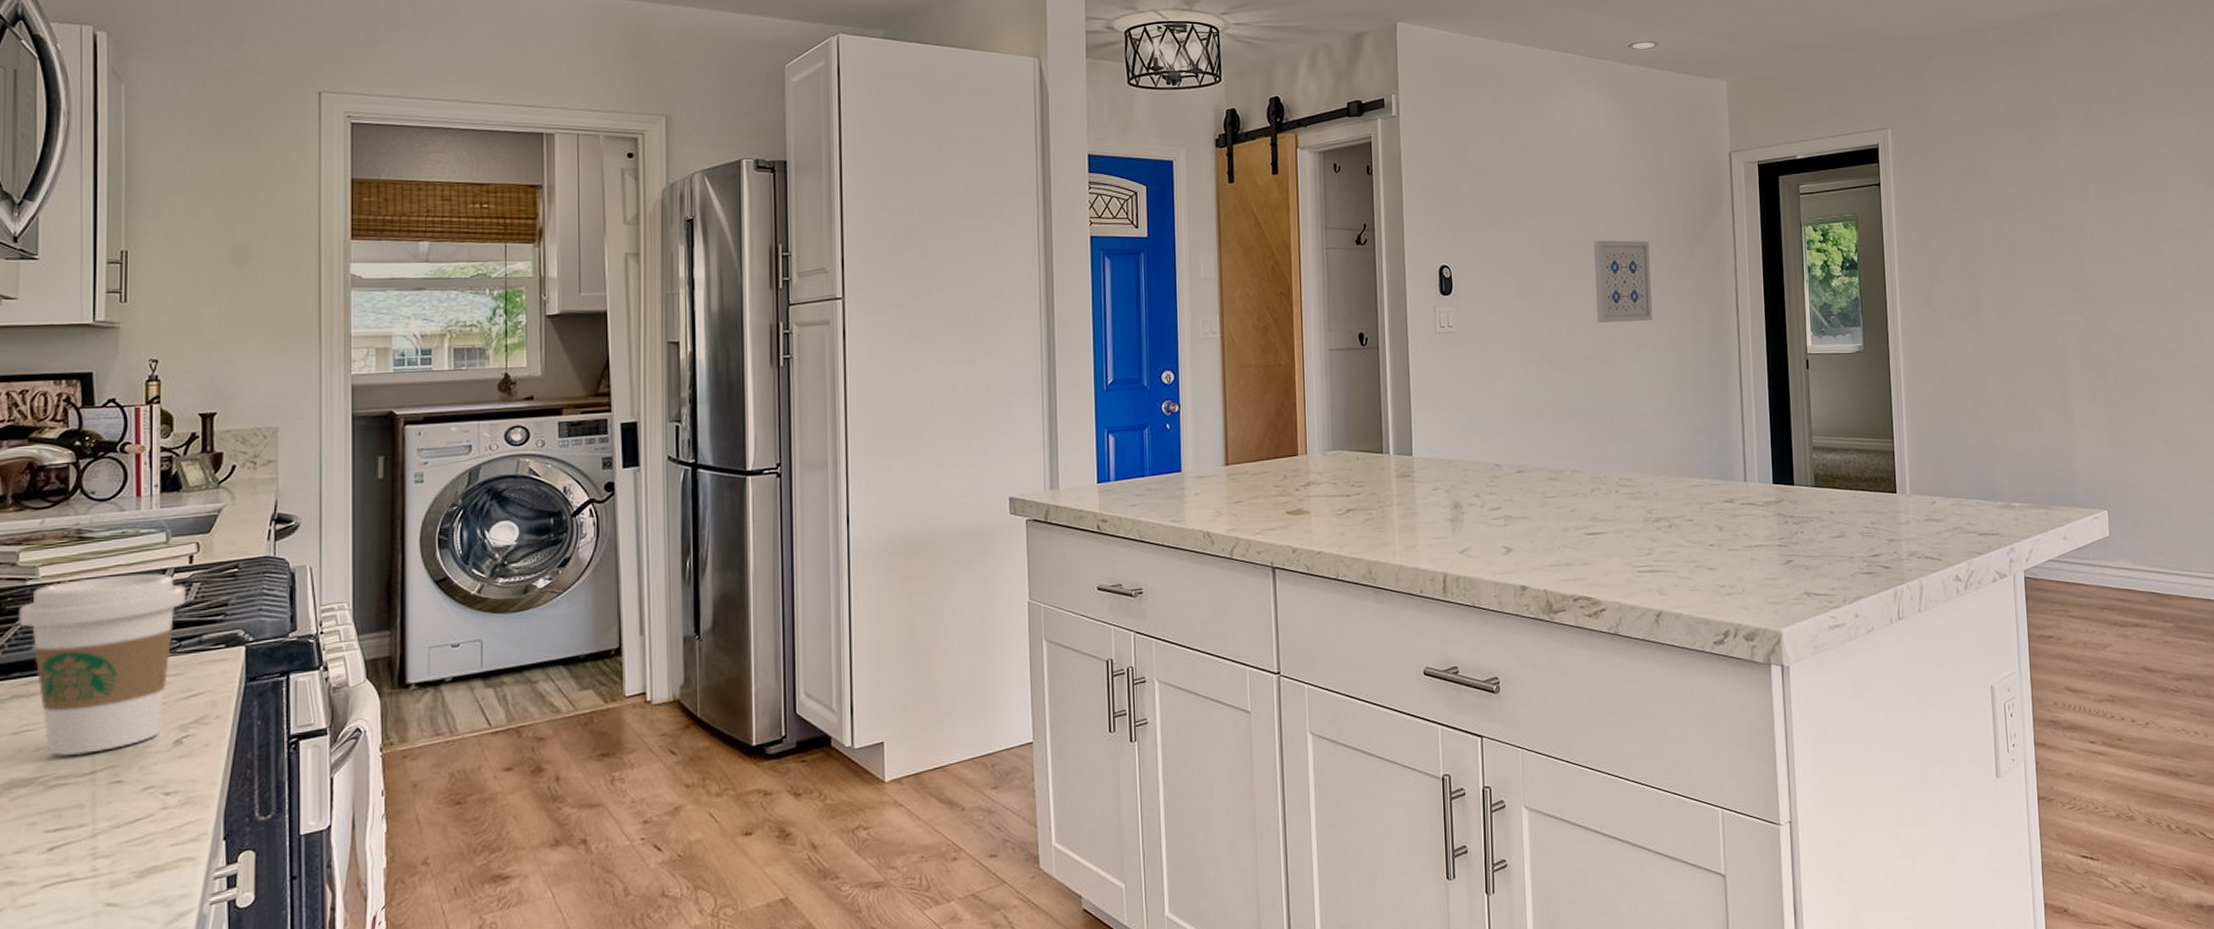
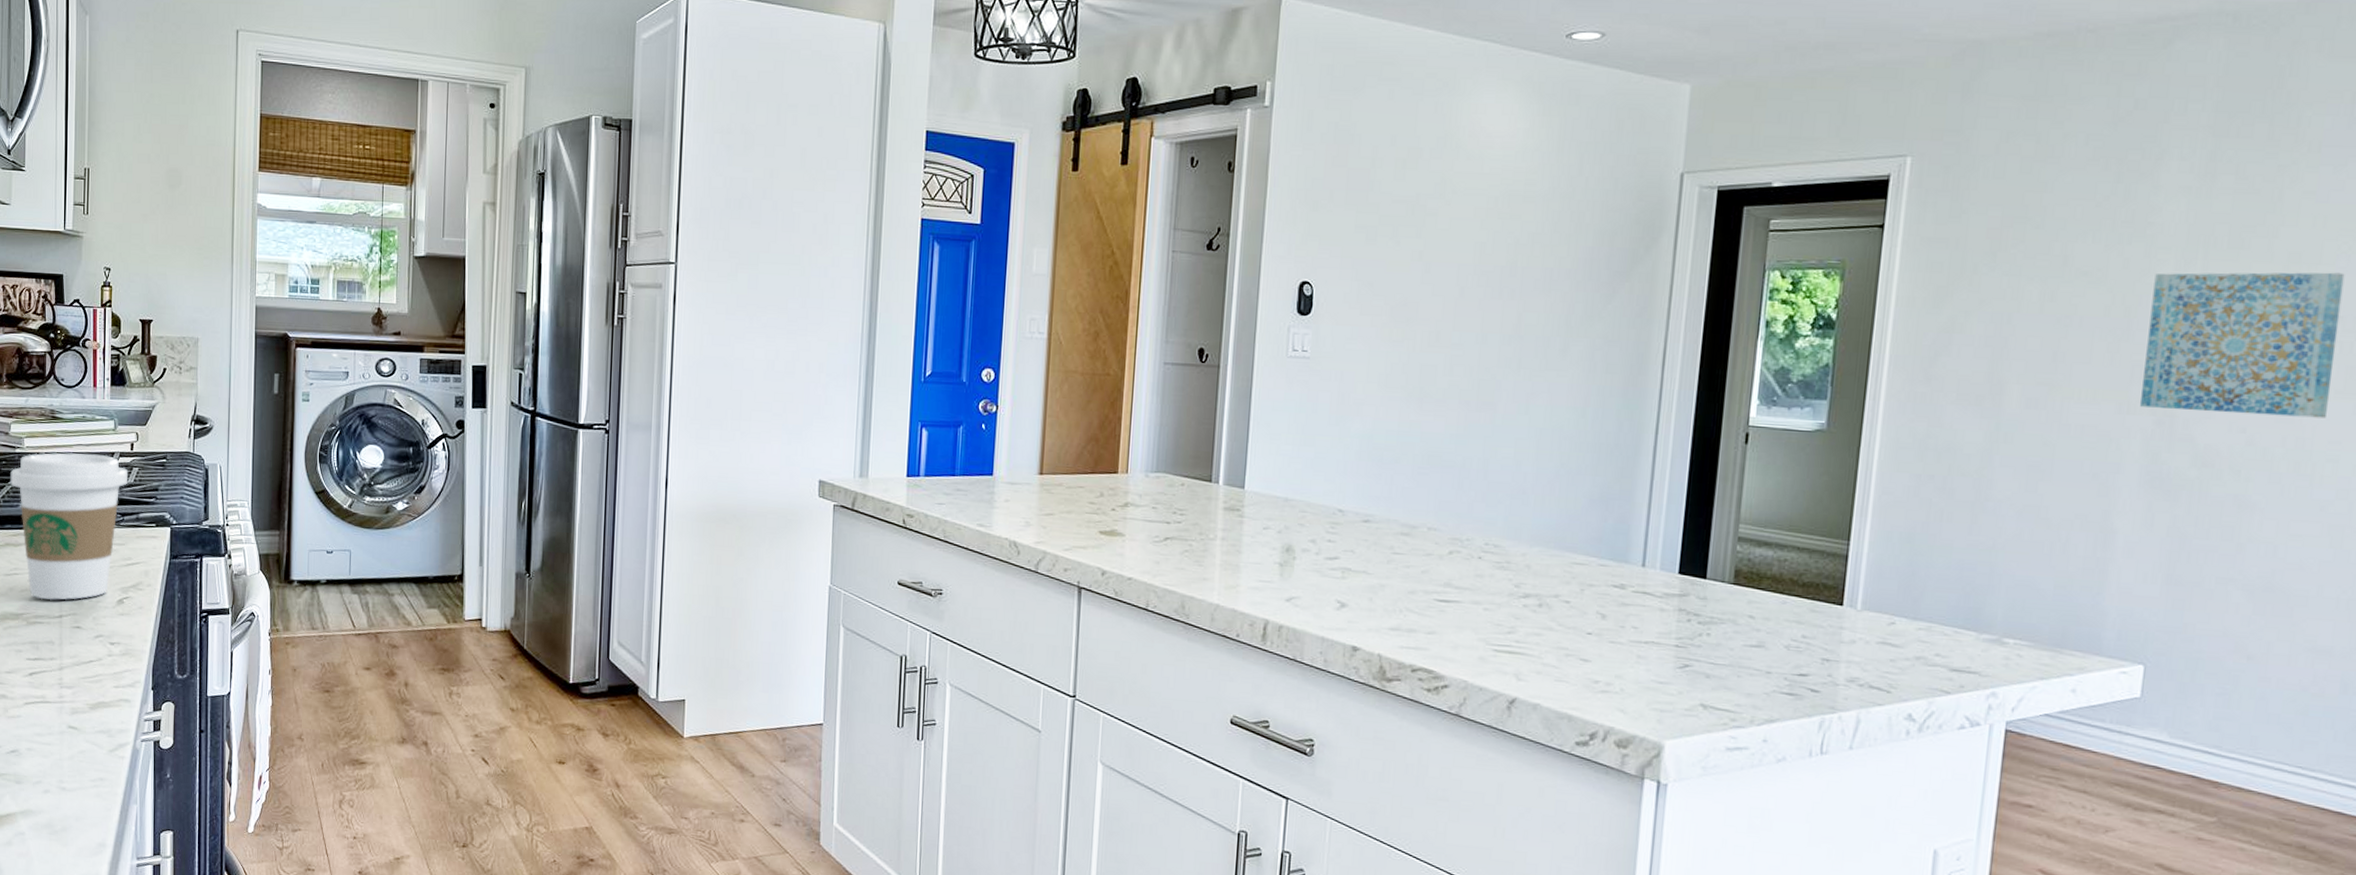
wall art: present [1594,240,1653,324] -> none [1482,267,1561,367]
wall art: none [2066,196,2189,309] -> present [2140,272,2345,418]

